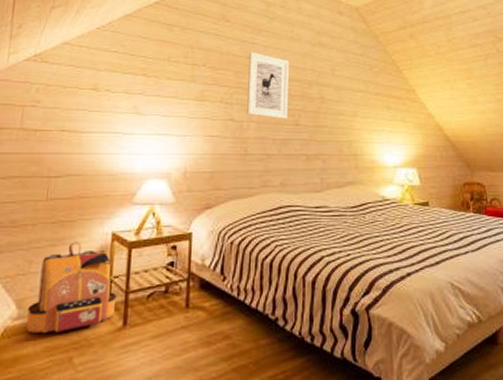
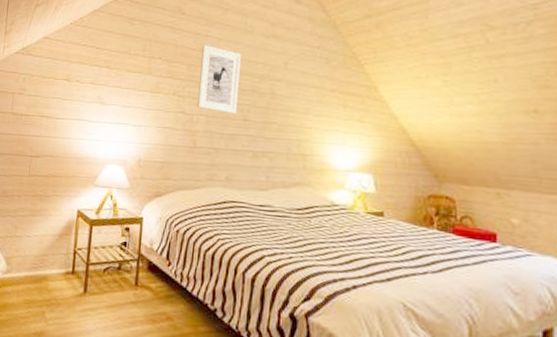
backpack: present [26,242,117,333] -> none [12,214,80,290]

